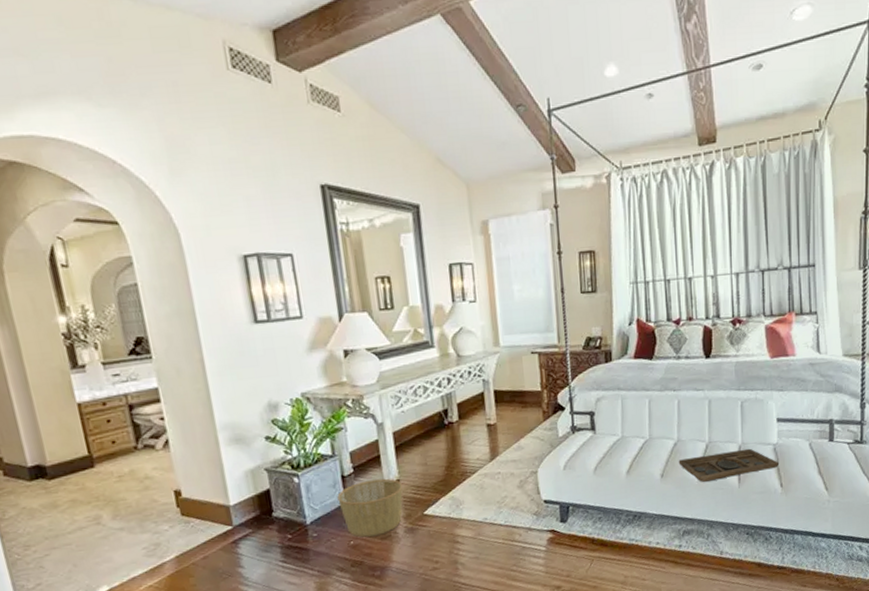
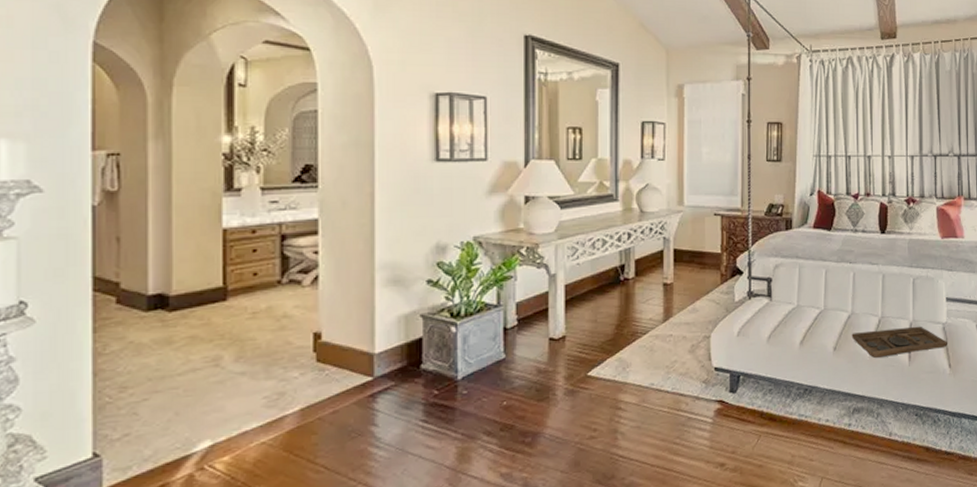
basket: present [337,478,403,538] -> none [496,333,569,398]

